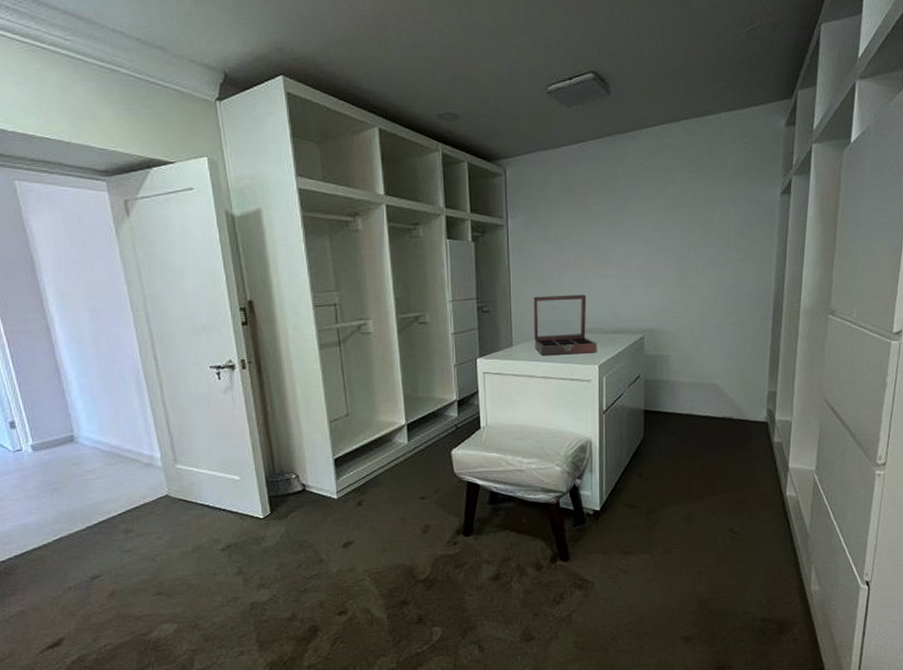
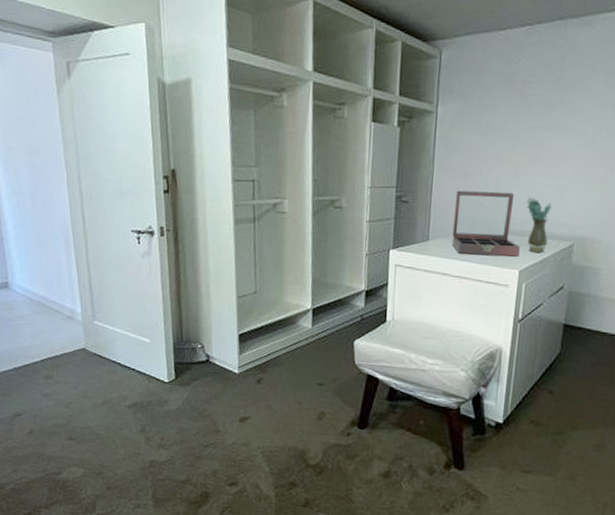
vase: none [598,297,621,348] -> present [526,197,552,254]

